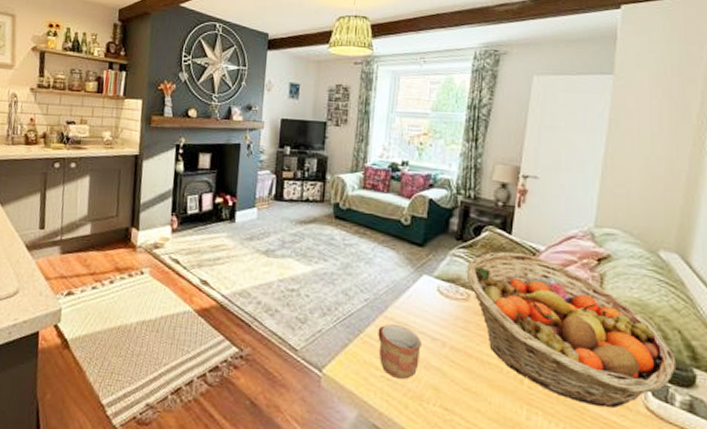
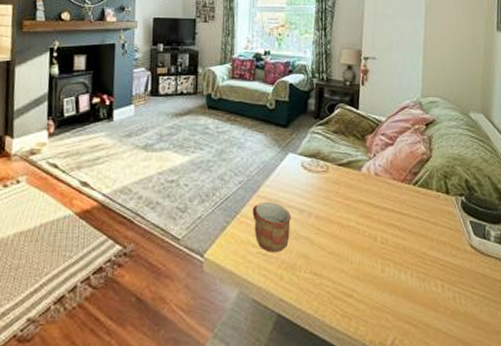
fruit basket: present [466,251,677,409] -> none [324,124,490,251]

